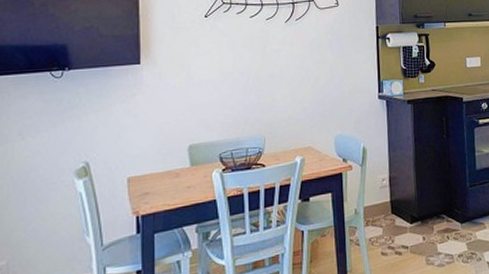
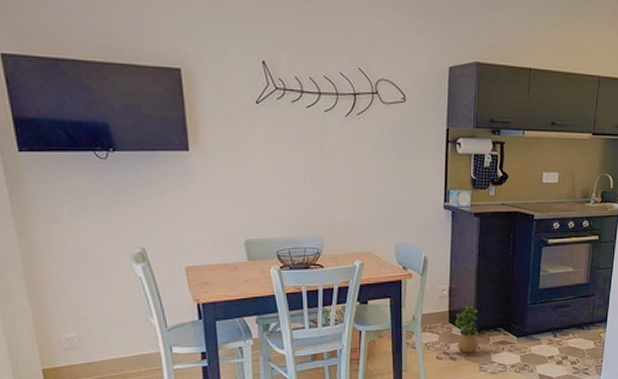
potted plant: none [397,193,423,250] -> present [454,305,479,357]

